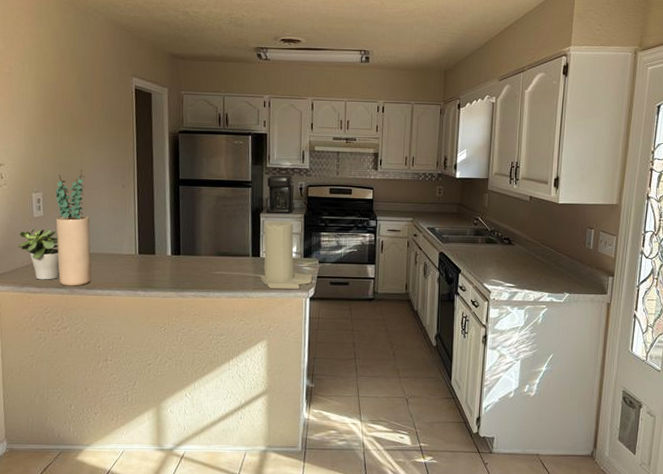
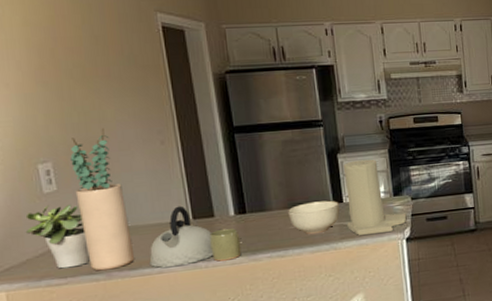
kettle: none [102,241,152,292] -> present [149,206,213,268]
mug: none [148,266,173,293] -> present [209,228,242,262]
bowl: none [213,253,257,282] -> present [287,200,340,235]
coffee maker: present [266,175,294,214] -> none [340,108,376,153]

